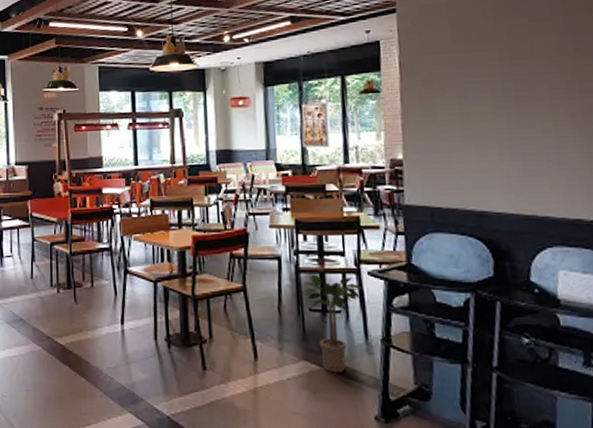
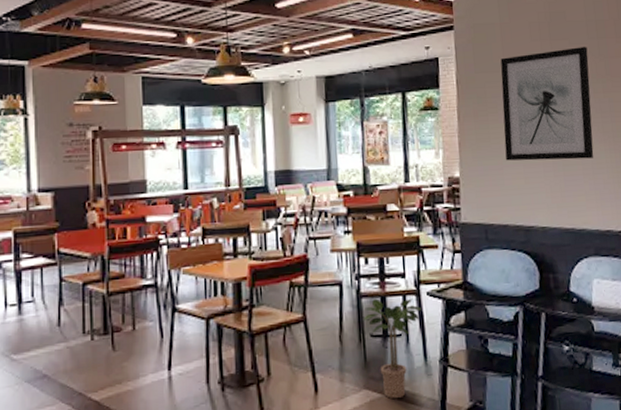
wall art: none [448,24,560,144] -> present [500,47,594,161]

